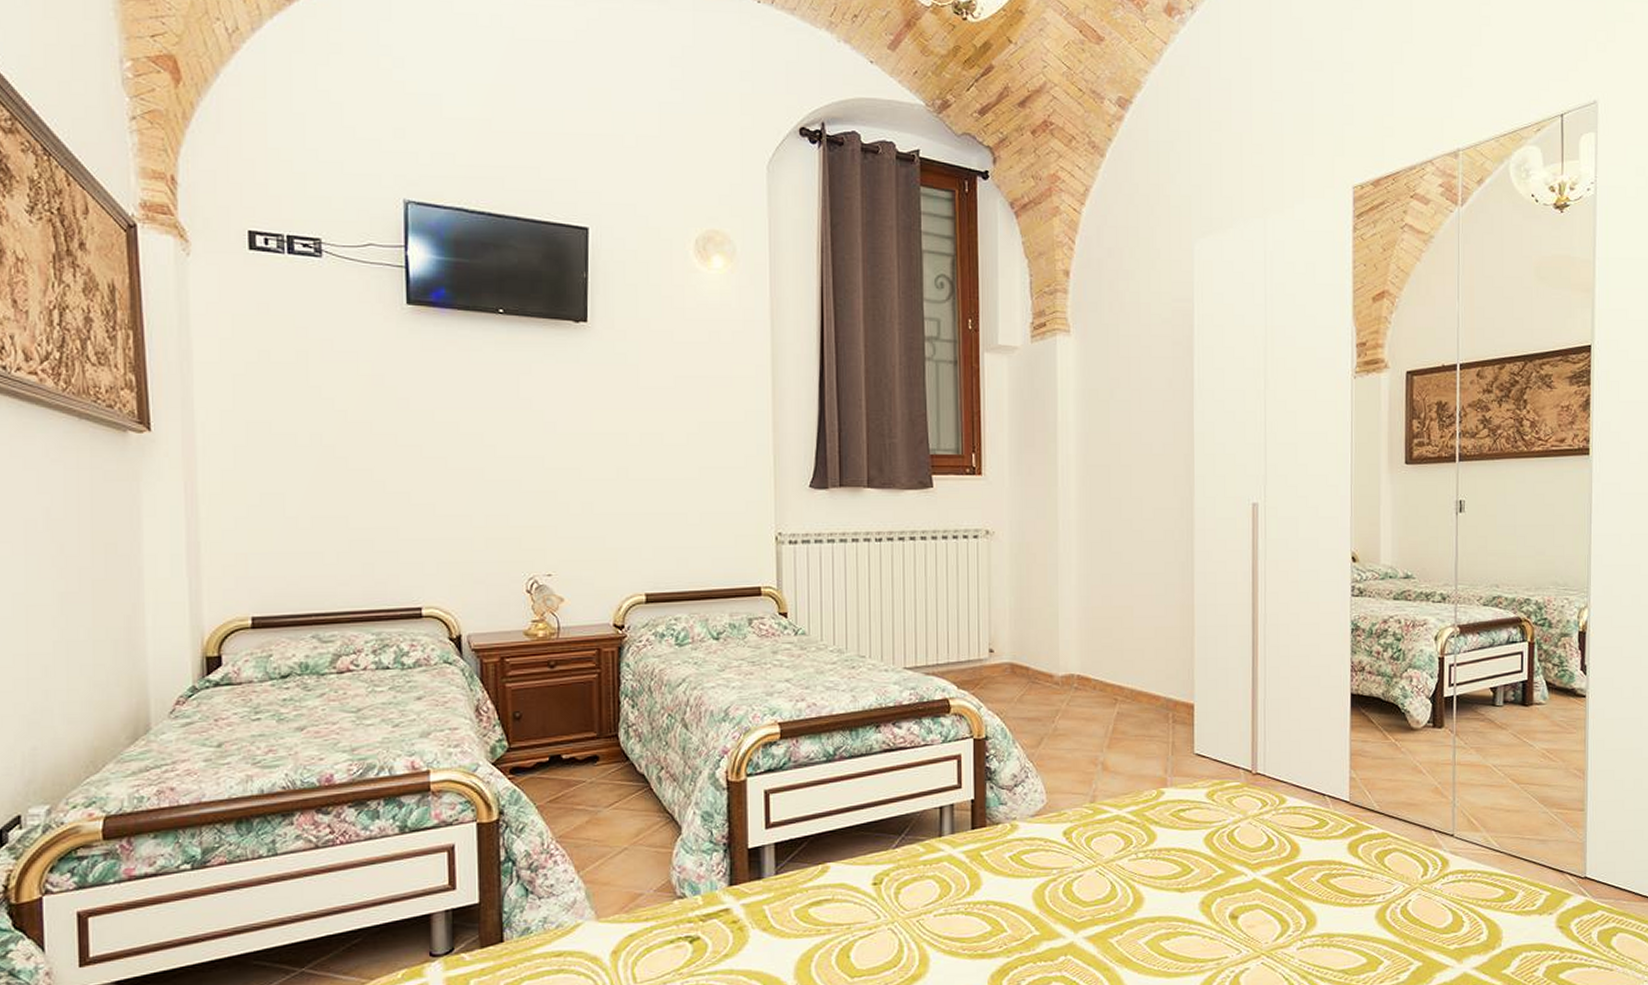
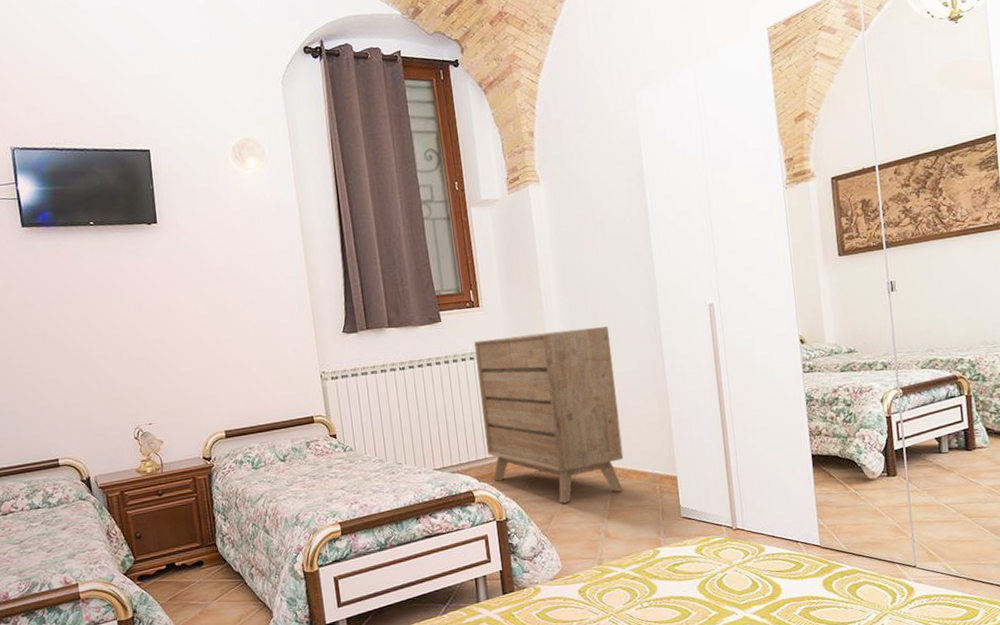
dresser: none [971,515,1134,725] -> present [474,326,624,504]

